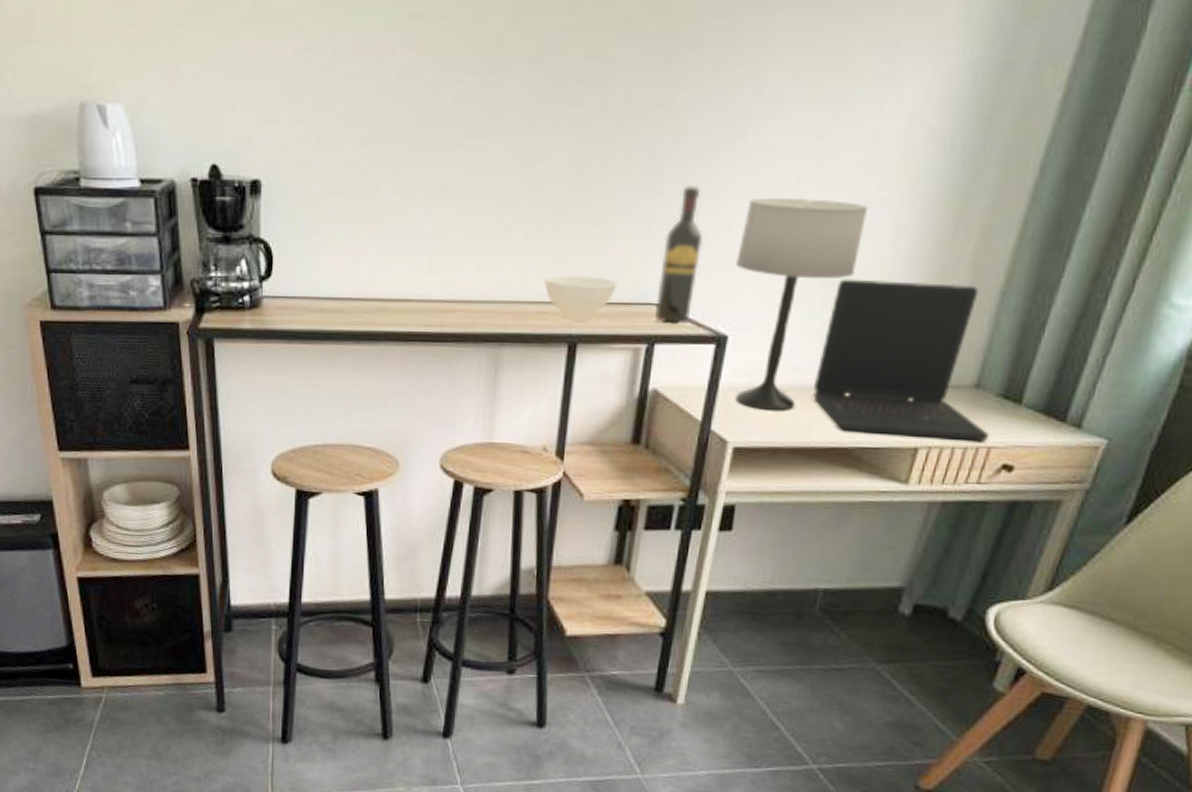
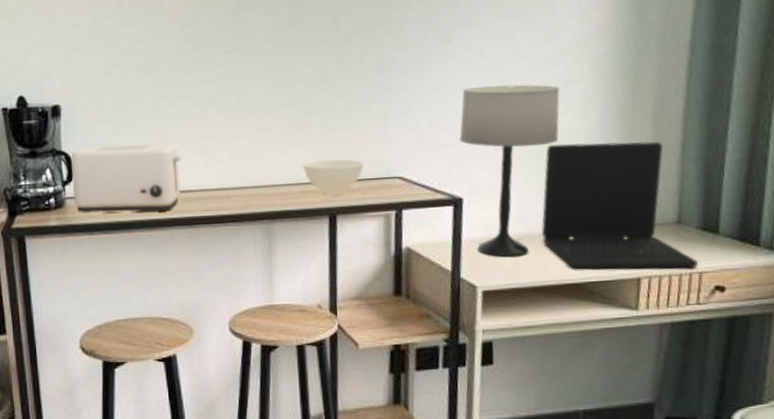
toaster: none [270,235,402,323] -> present [70,143,182,213]
wine bottle: present [654,186,703,324] -> none [398,82,430,193]

